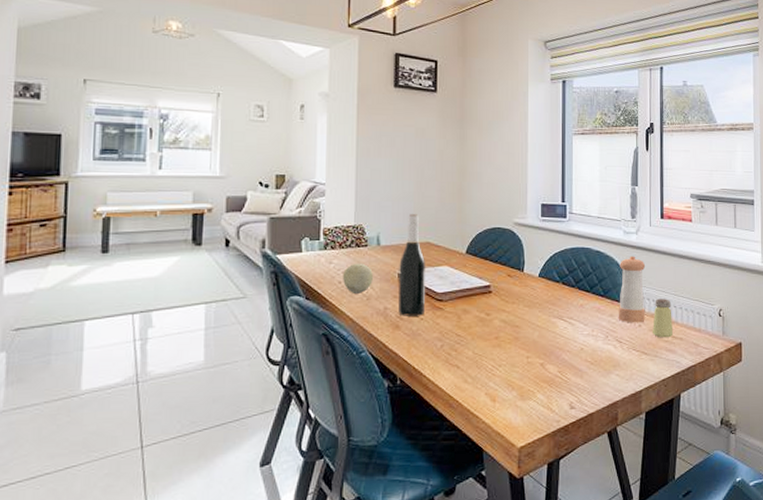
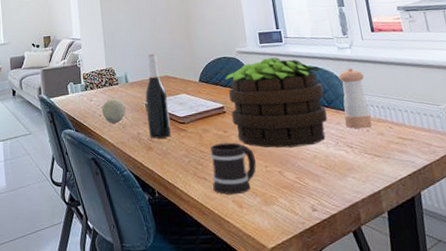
mug: none [466,327,517,387] -> present [210,142,257,195]
potted plant: none [496,234,603,338] -> present [225,57,327,148]
saltshaker: present [652,299,674,338] -> none [379,104,403,141]

